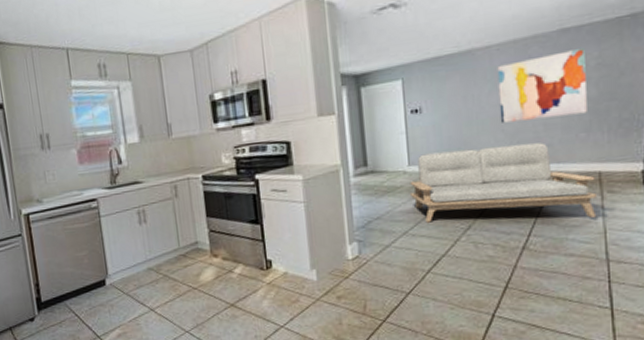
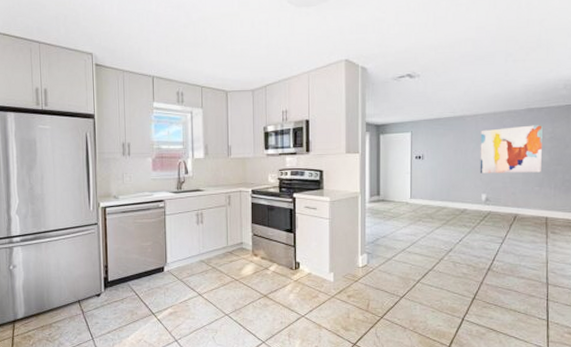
loveseat: present [410,142,597,223] -> none [410,190,543,251]

